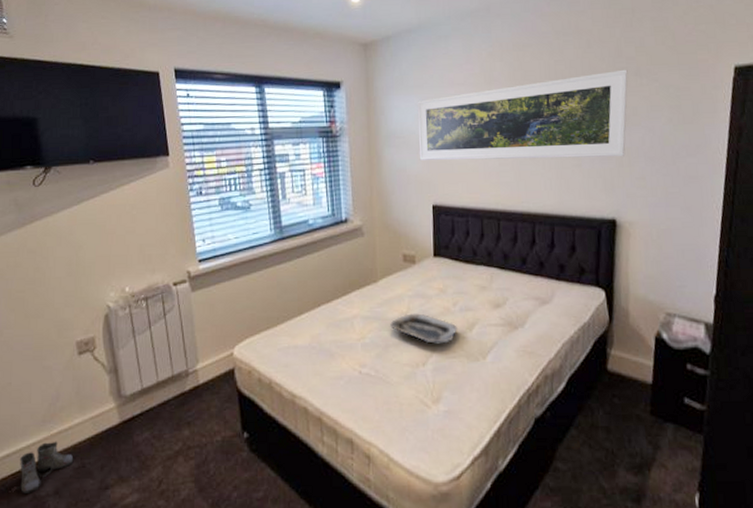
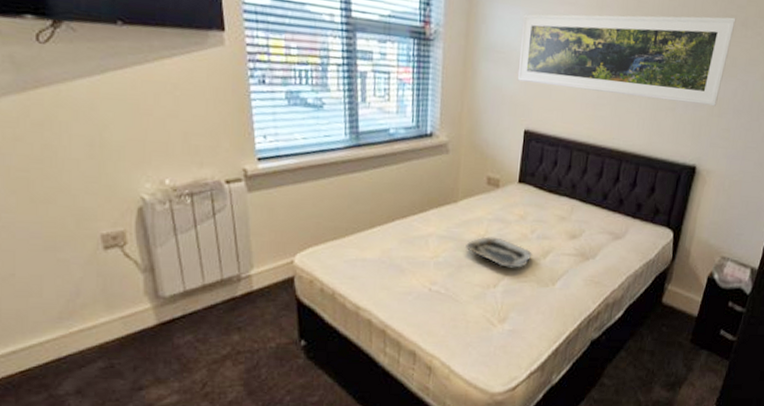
boots: present [16,441,74,494] -> none [27,339,100,392]

